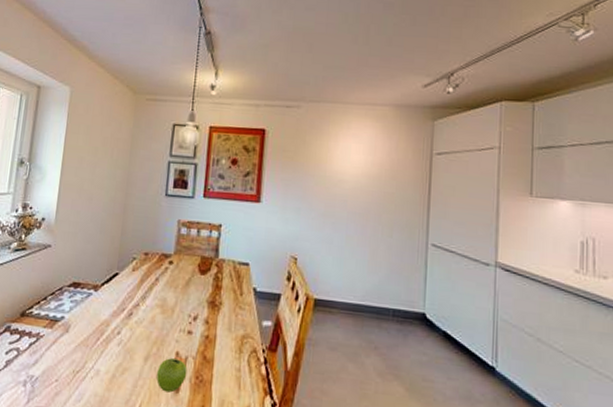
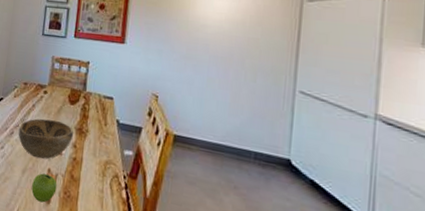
decorative bowl: none [138,293,205,342] -> present [18,118,73,160]

